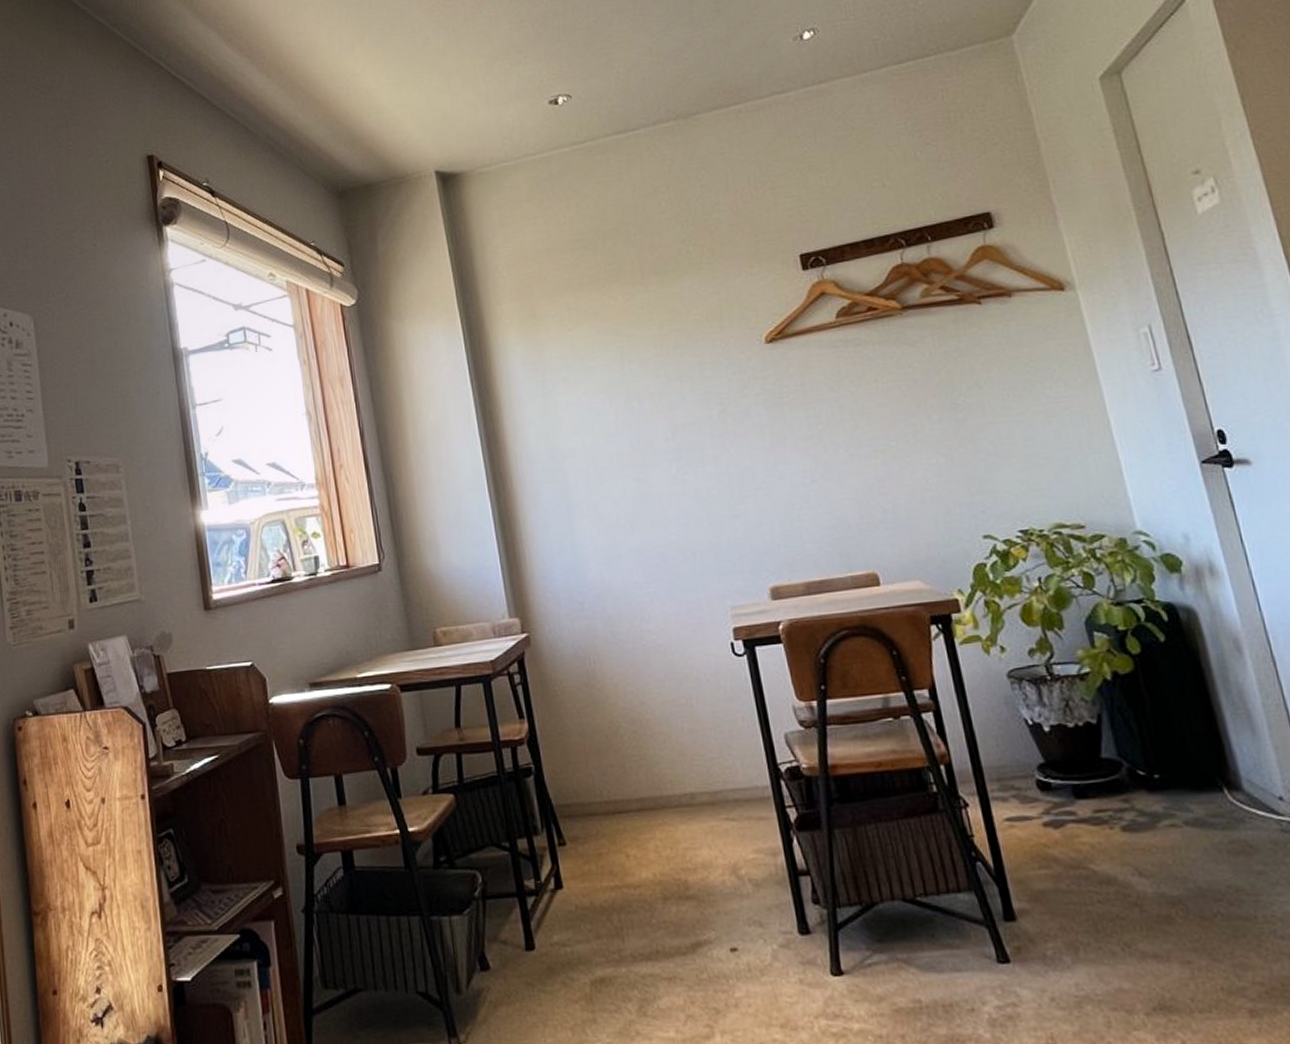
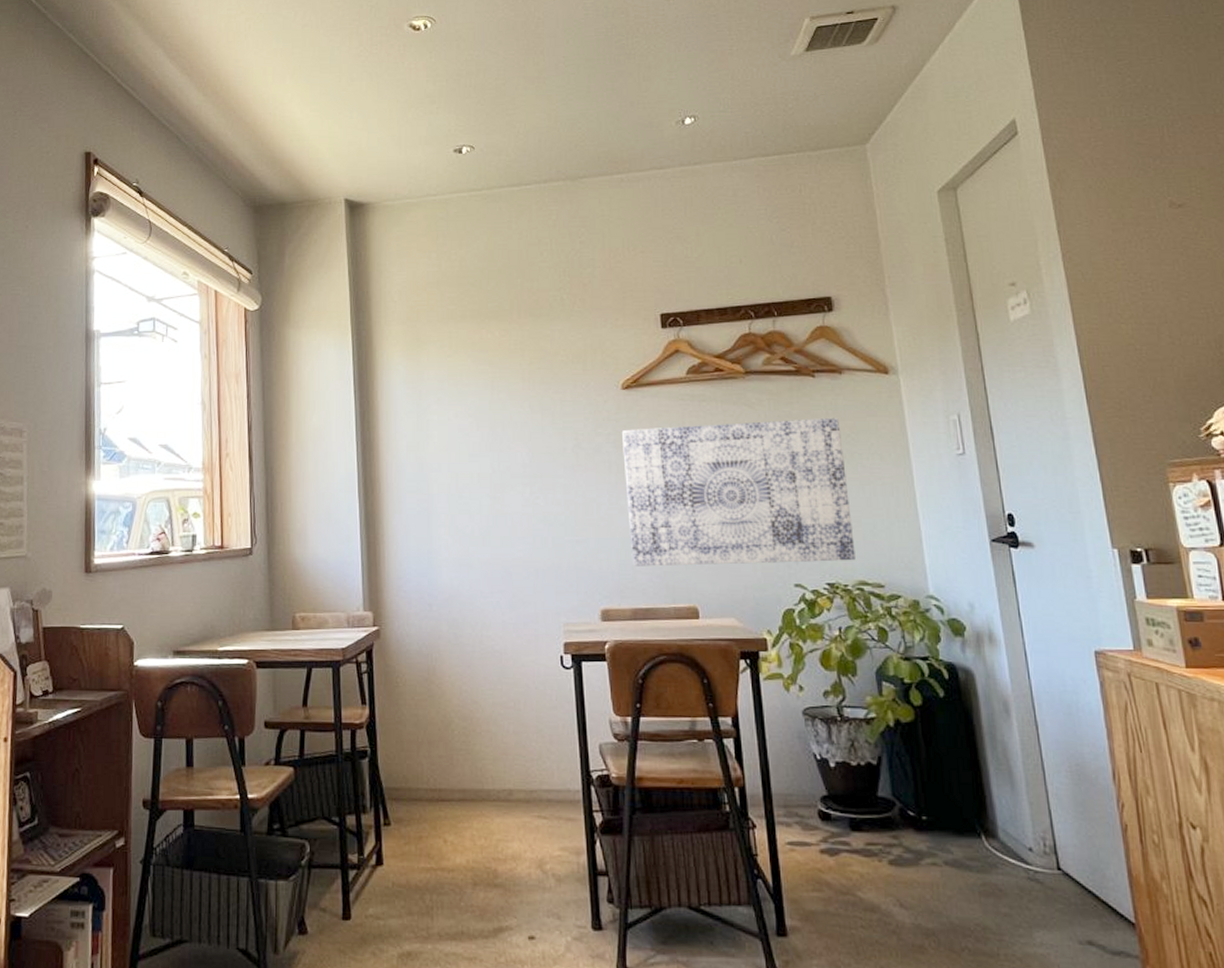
wall art: none [770,345,1049,536] -> present [621,417,855,567]

